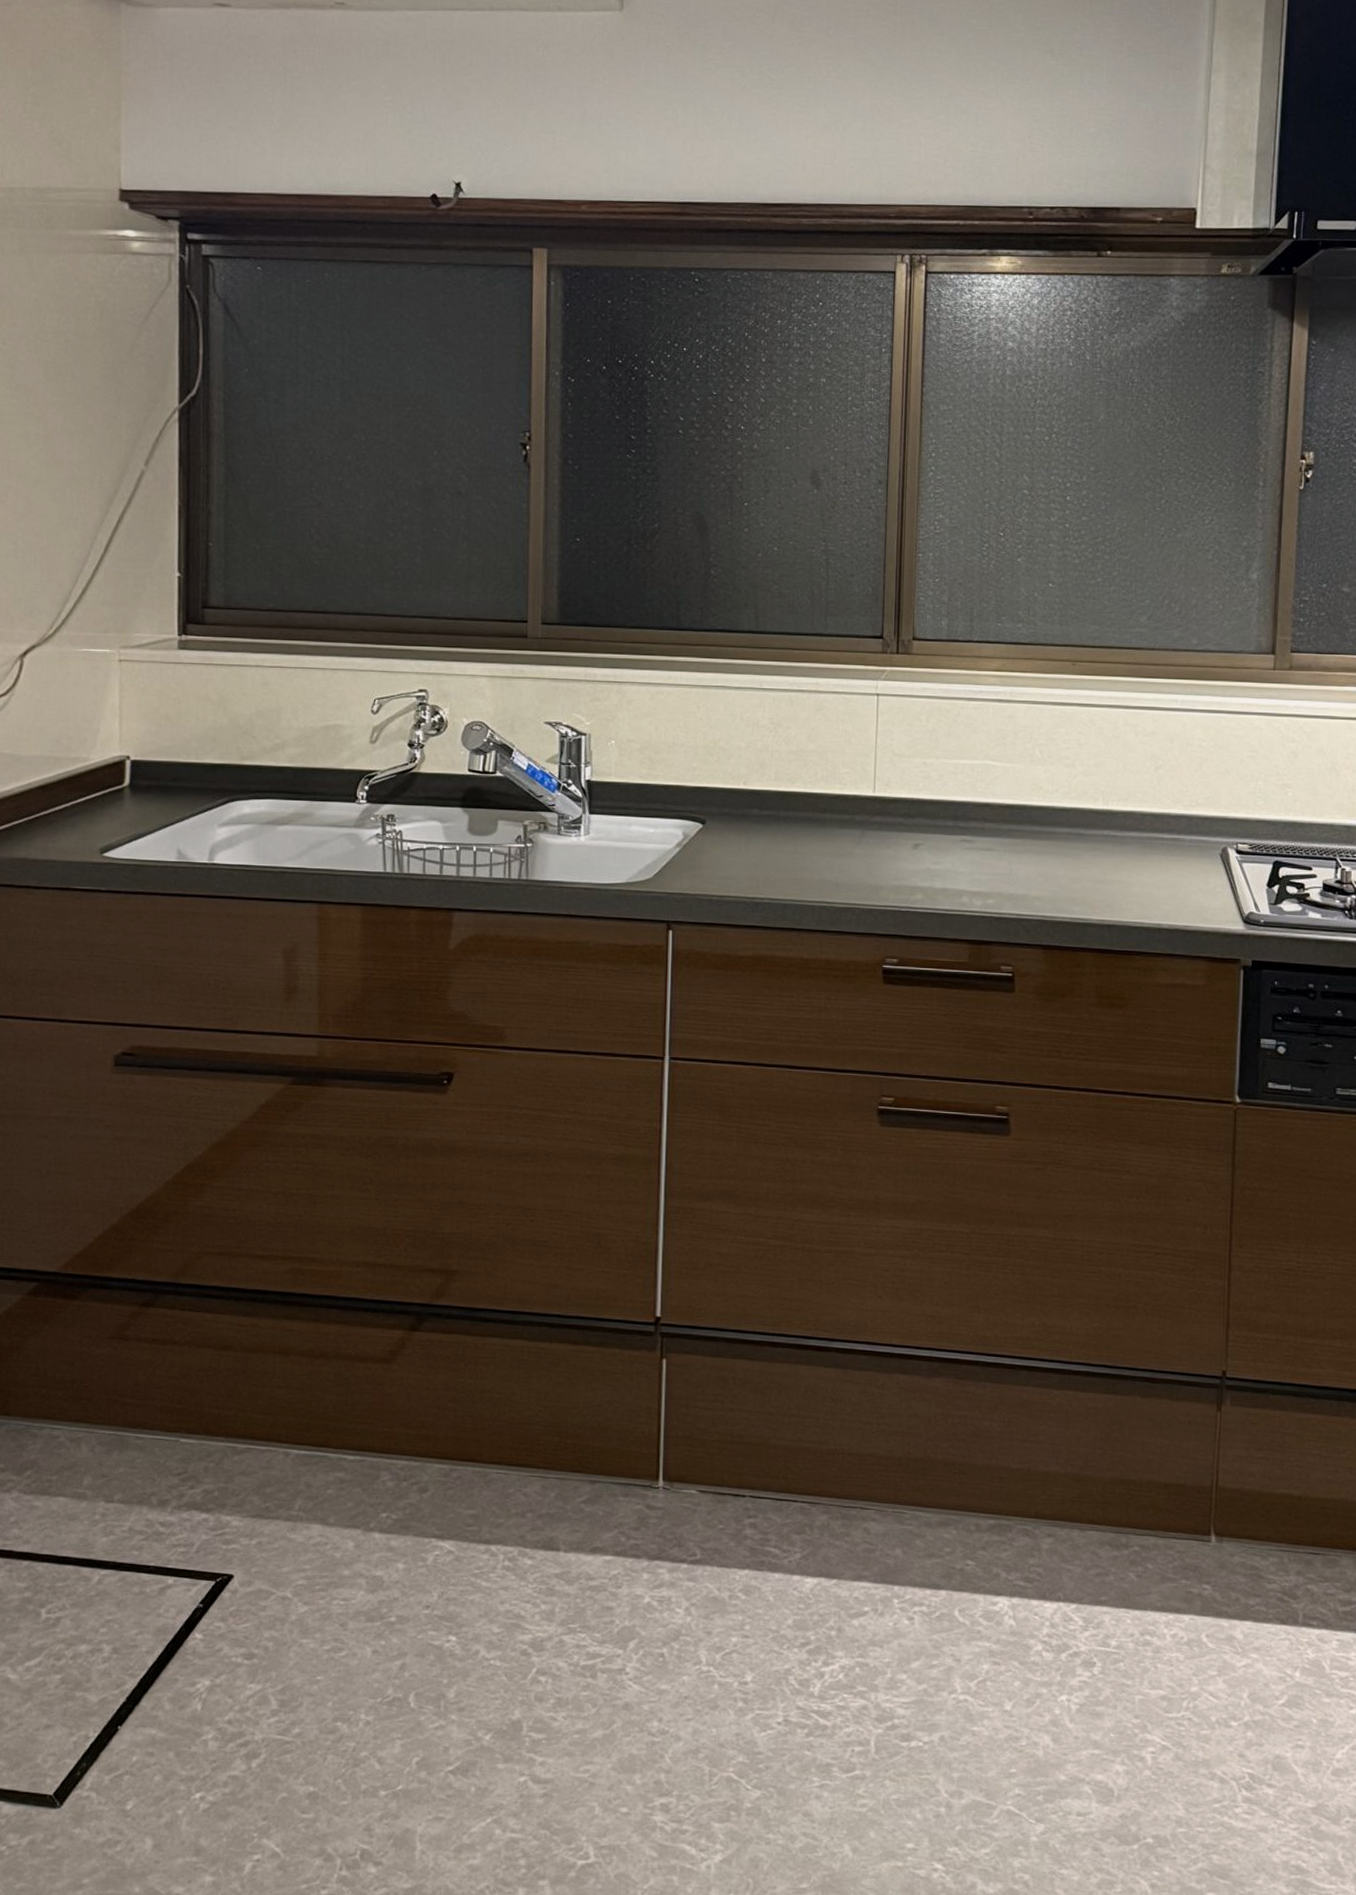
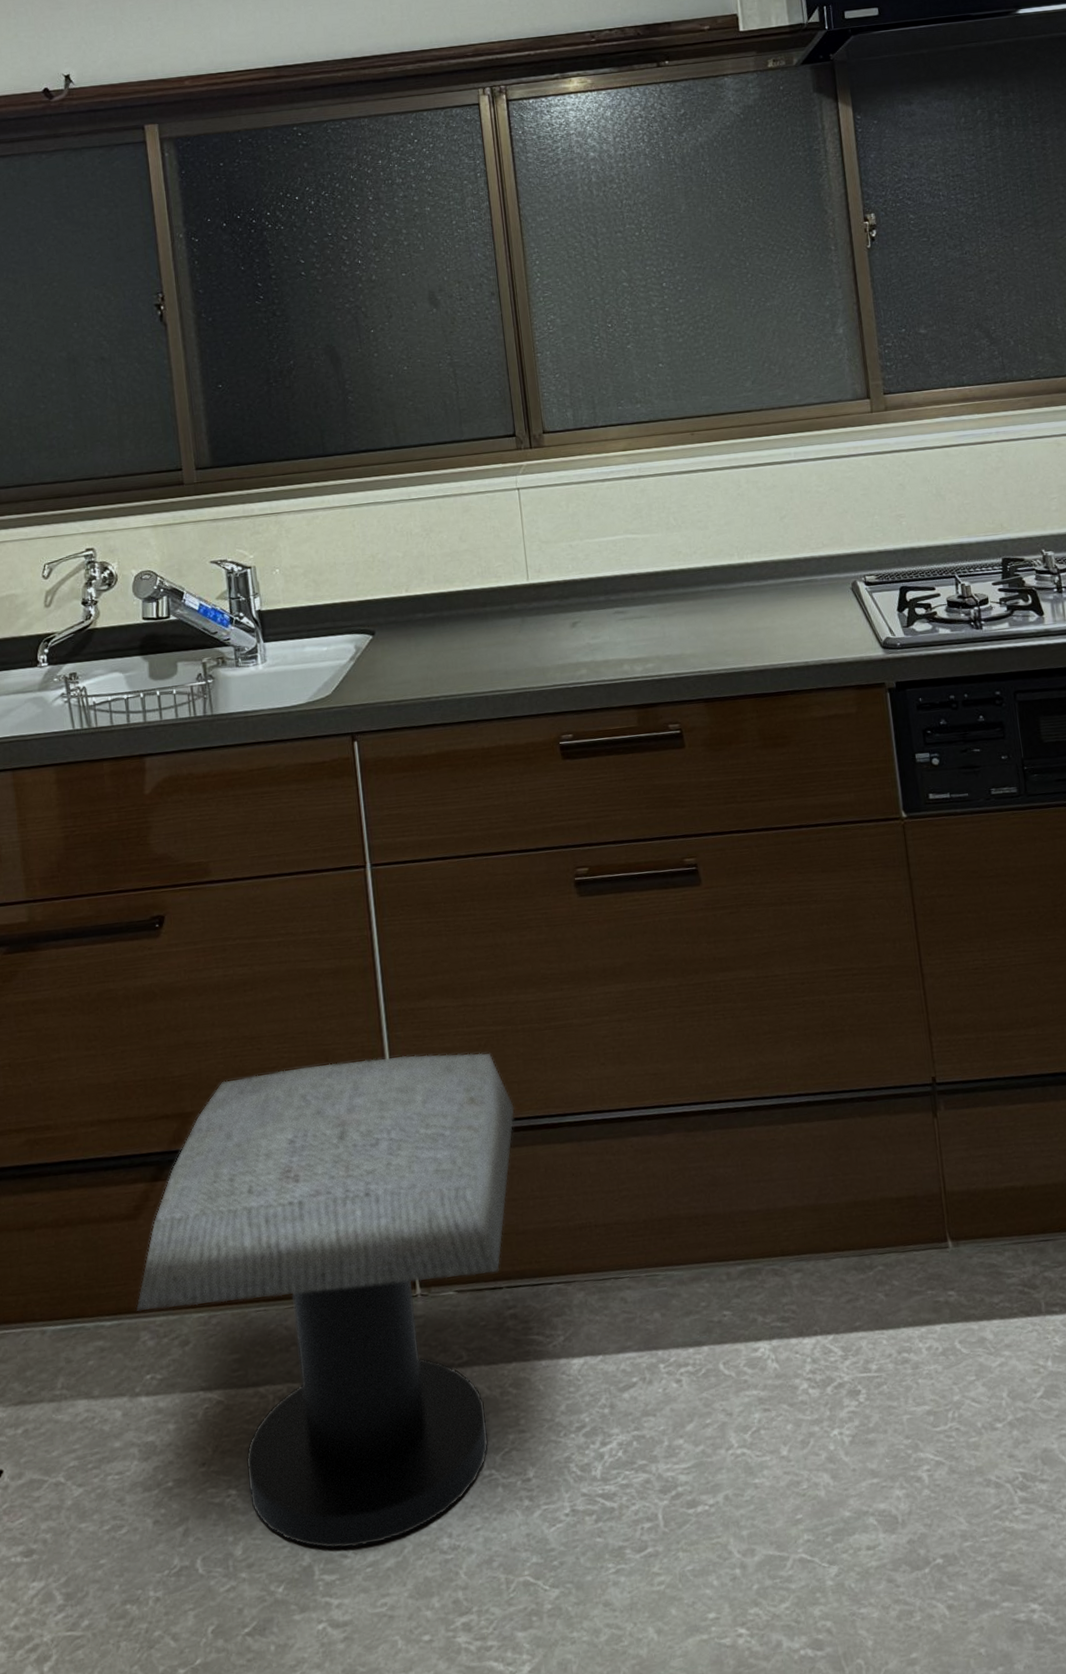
stool: none [380,1246,783,1713] -> present [136,1053,515,1549]

